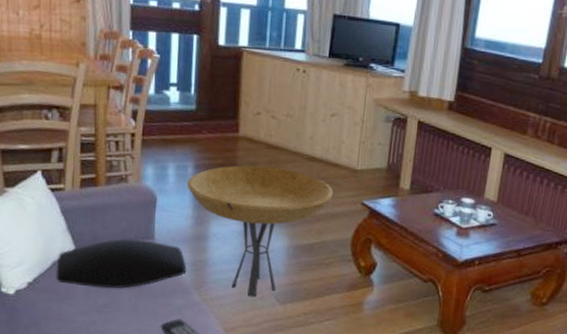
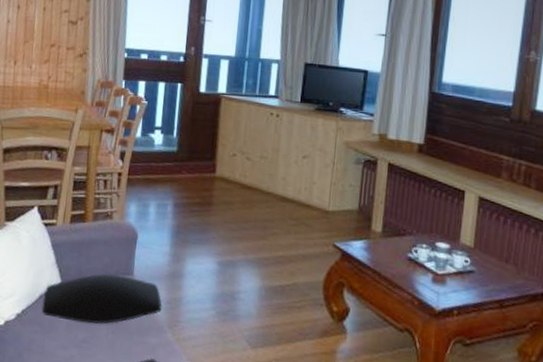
side table: present [186,165,334,298] -> none [165,204,306,340]

